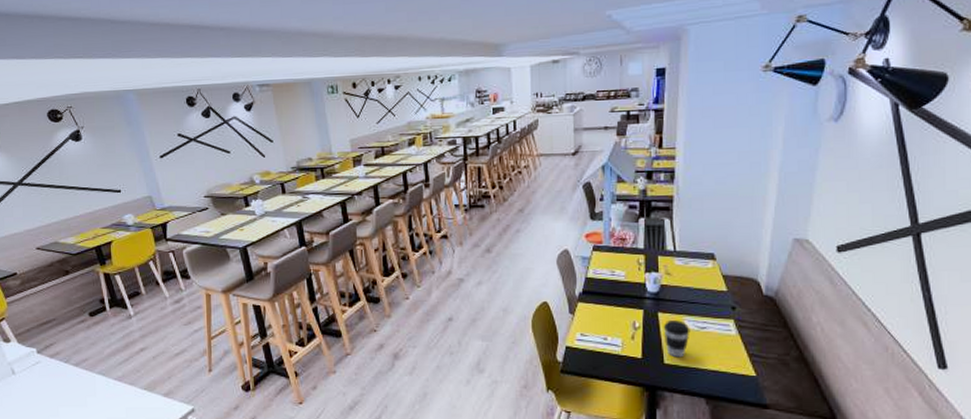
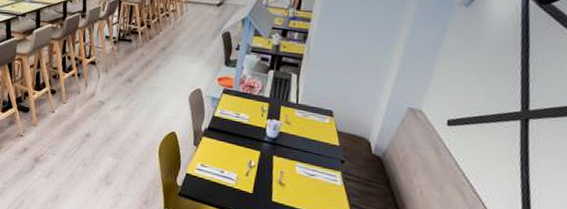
coffee cup: present [663,320,690,358] -> none [275,164,300,198]

